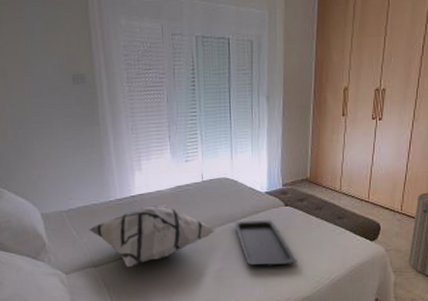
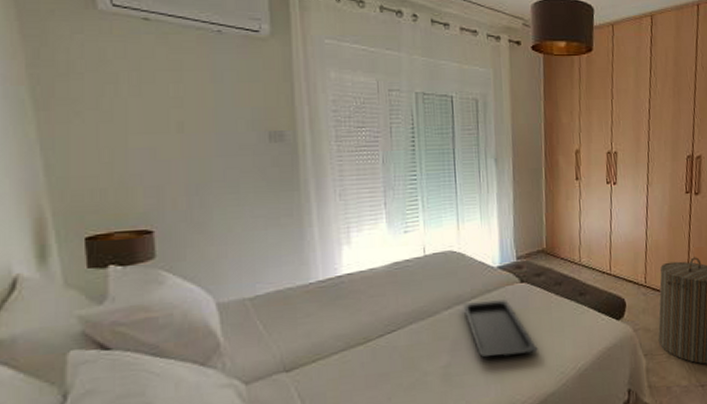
decorative pillow: present [88,204,215,267] -> none [279,285,441,369]

